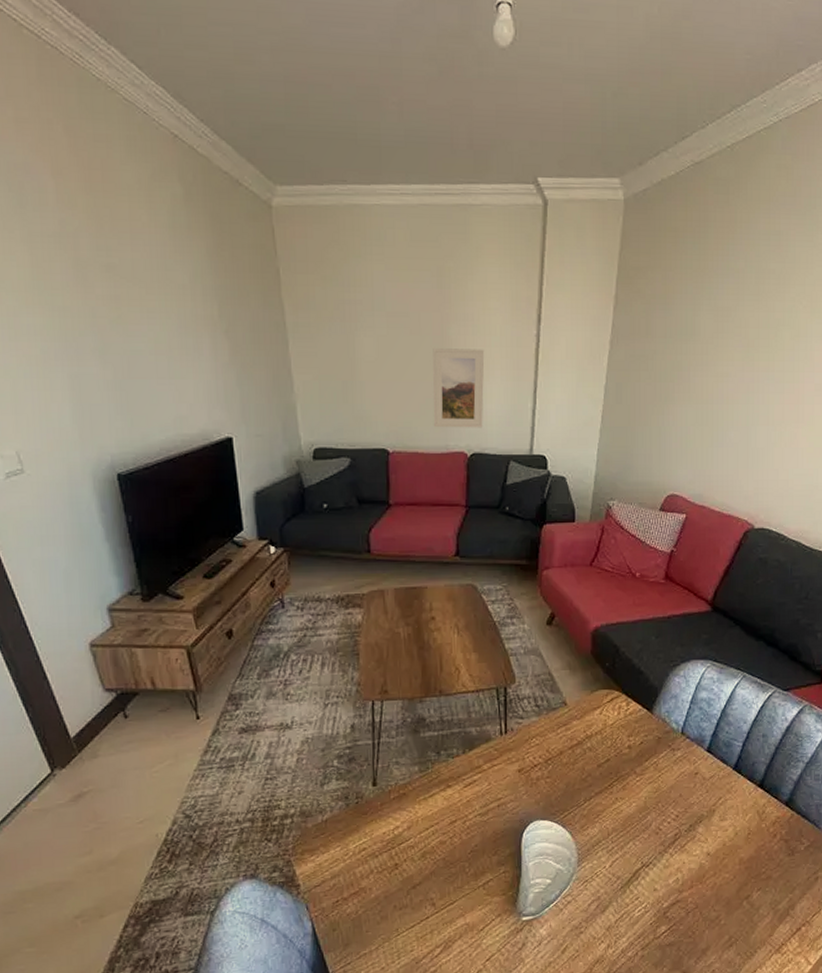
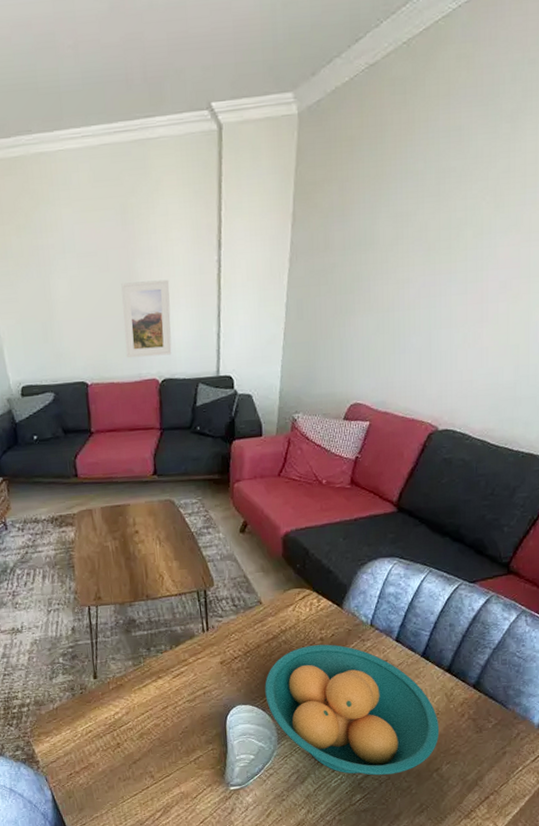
fruit bowl: none [566,753,751,904] -> present [265,644,440,776]

